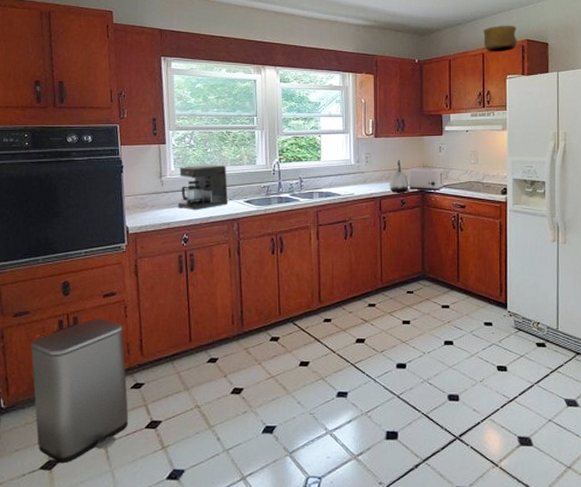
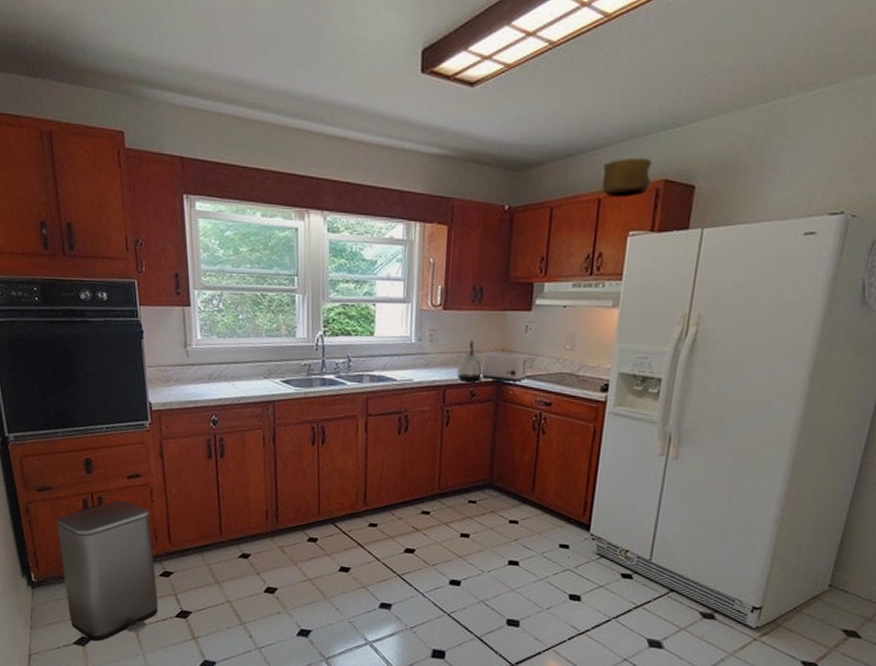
coffee maker: present [178,164,229,211] -> none [206,333,263,389]

